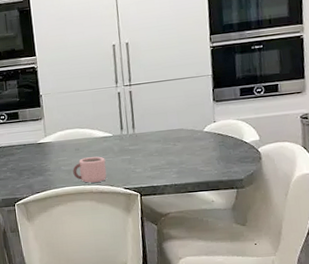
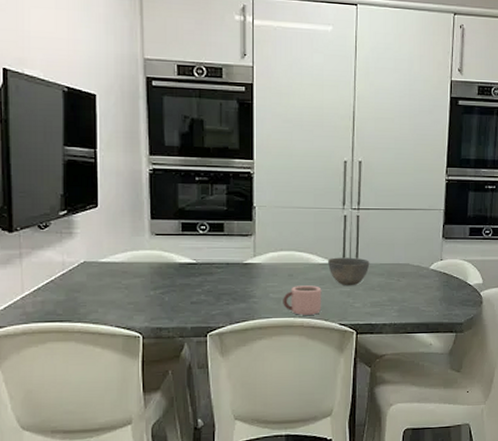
bowl: none [108,128,146,155] -> present [328,257,370,286]

